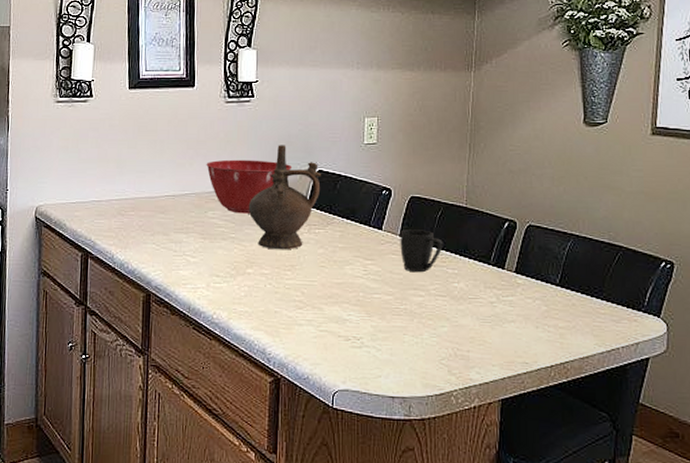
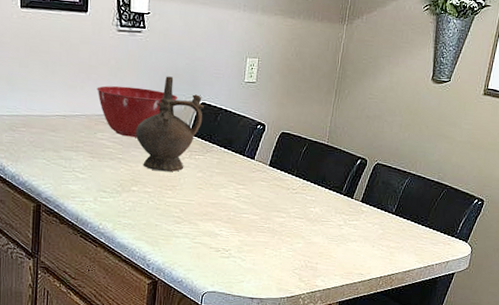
mug: present [400,229,443,273] -> none [268,160,305,198]

